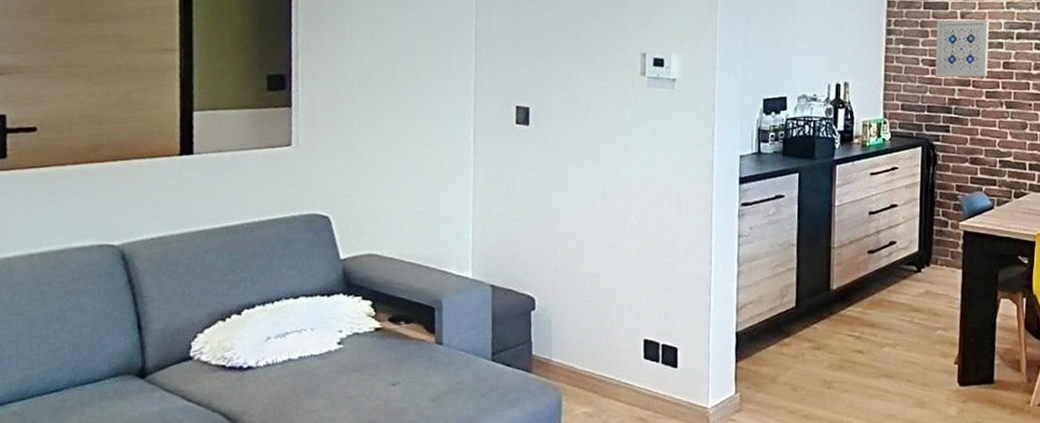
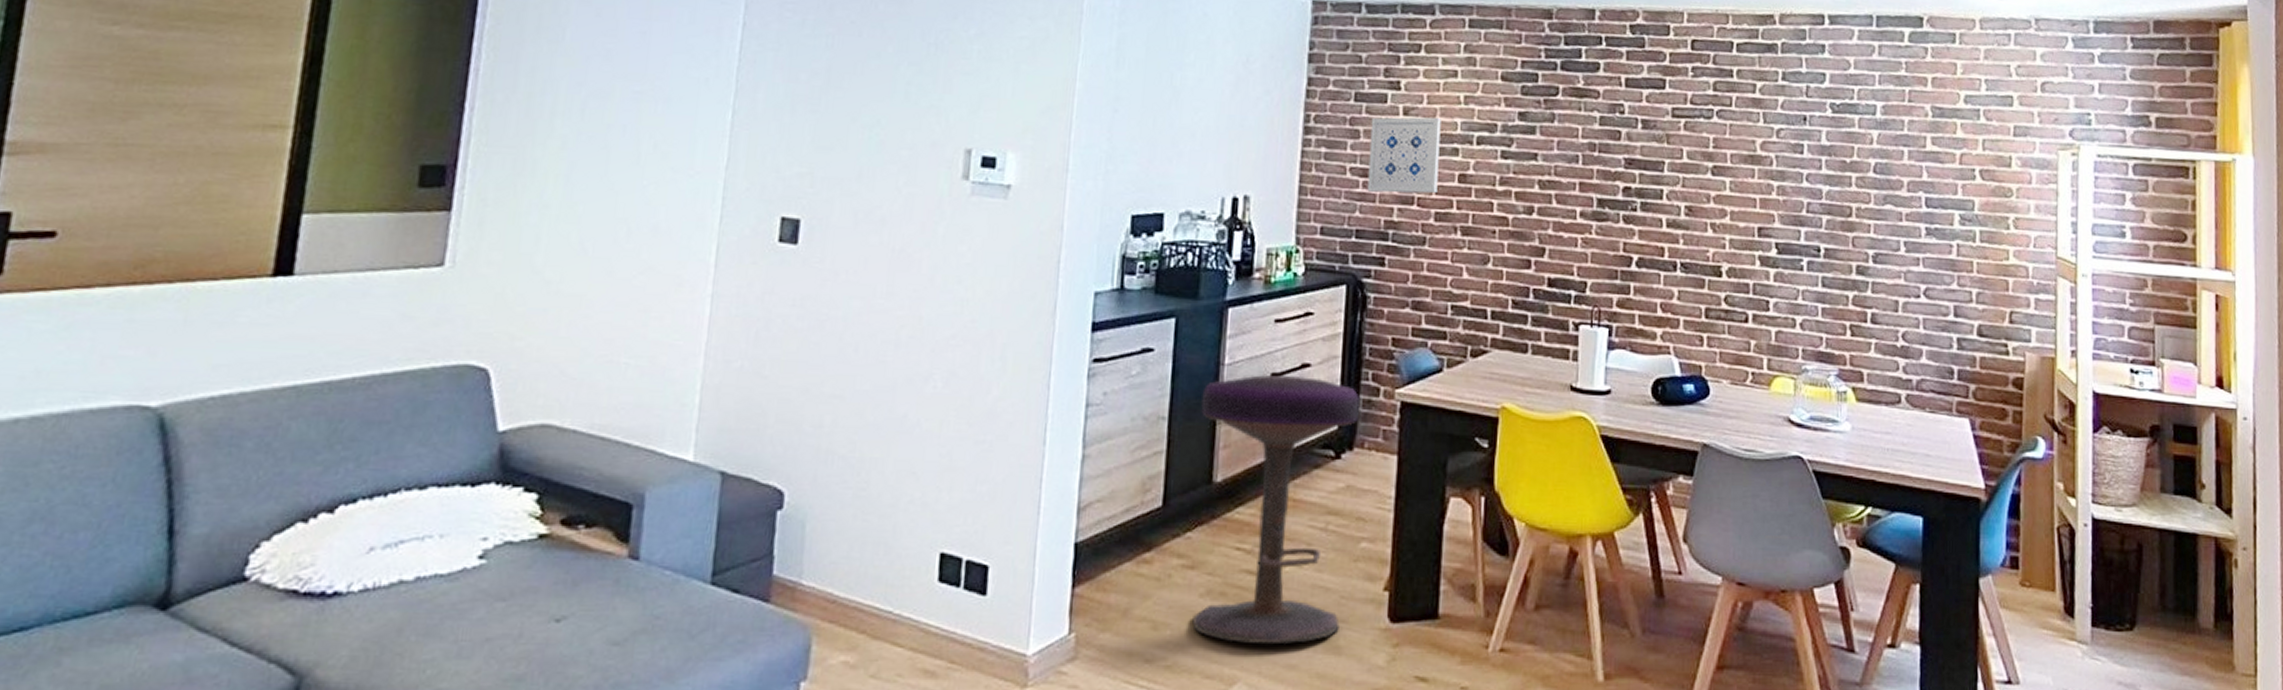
stool: none [820,213,933,401] -> present [1192,375,1360,645]

